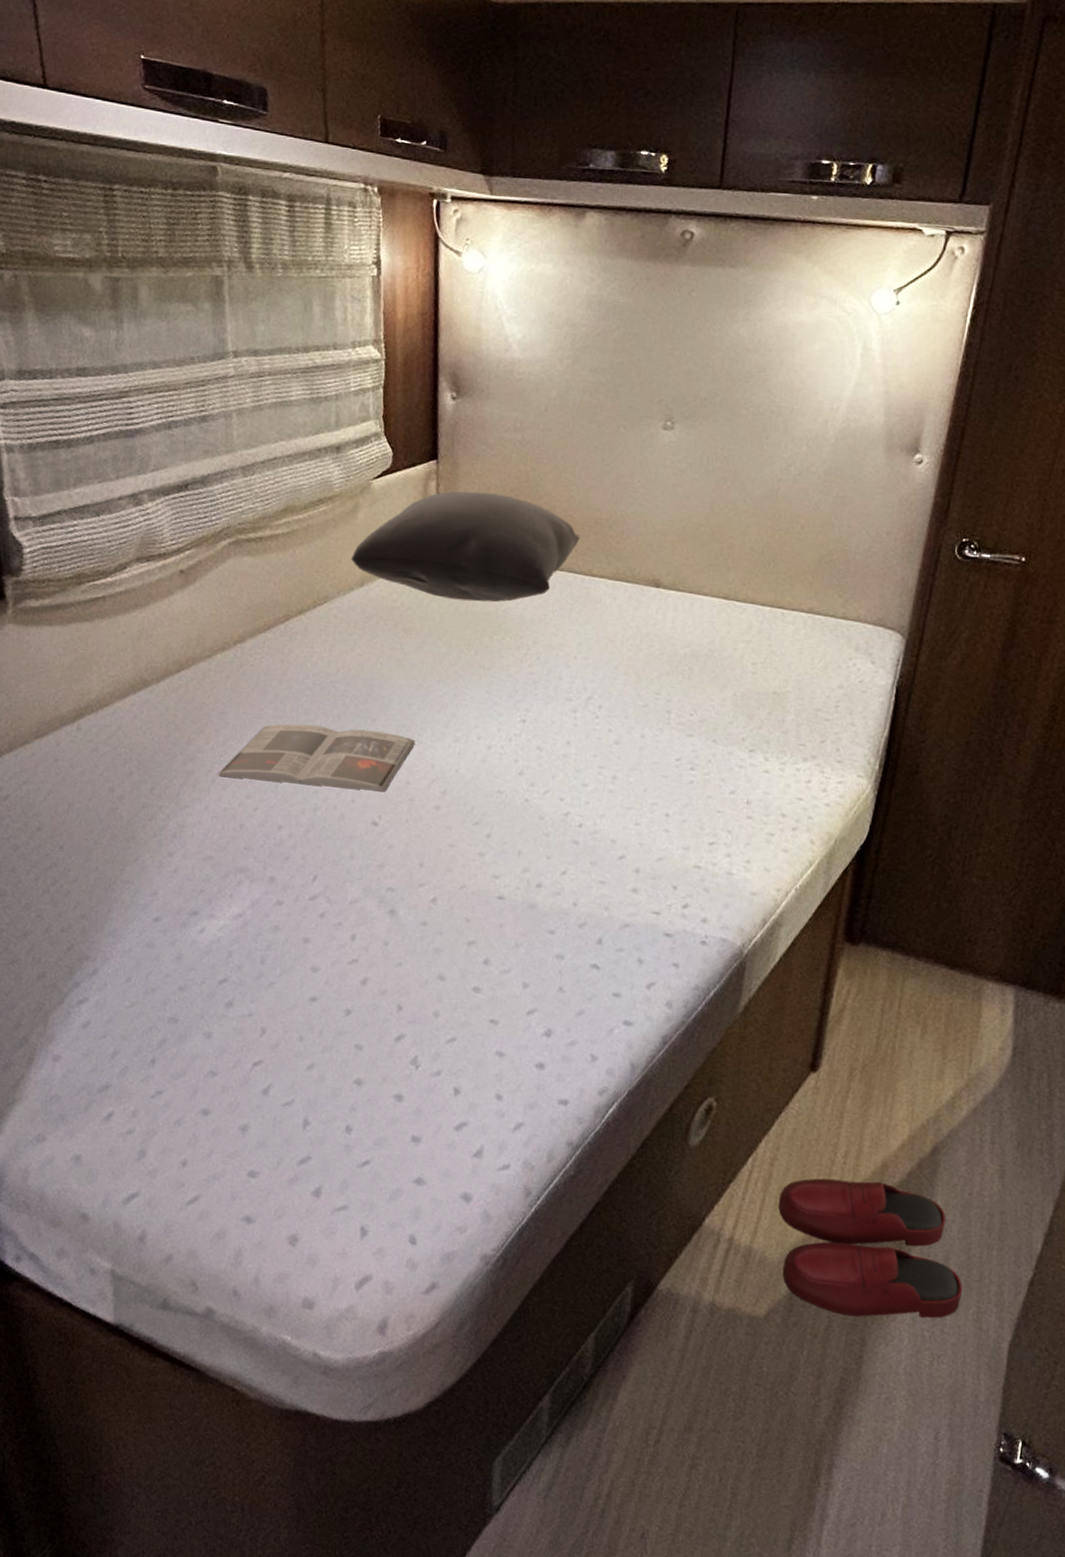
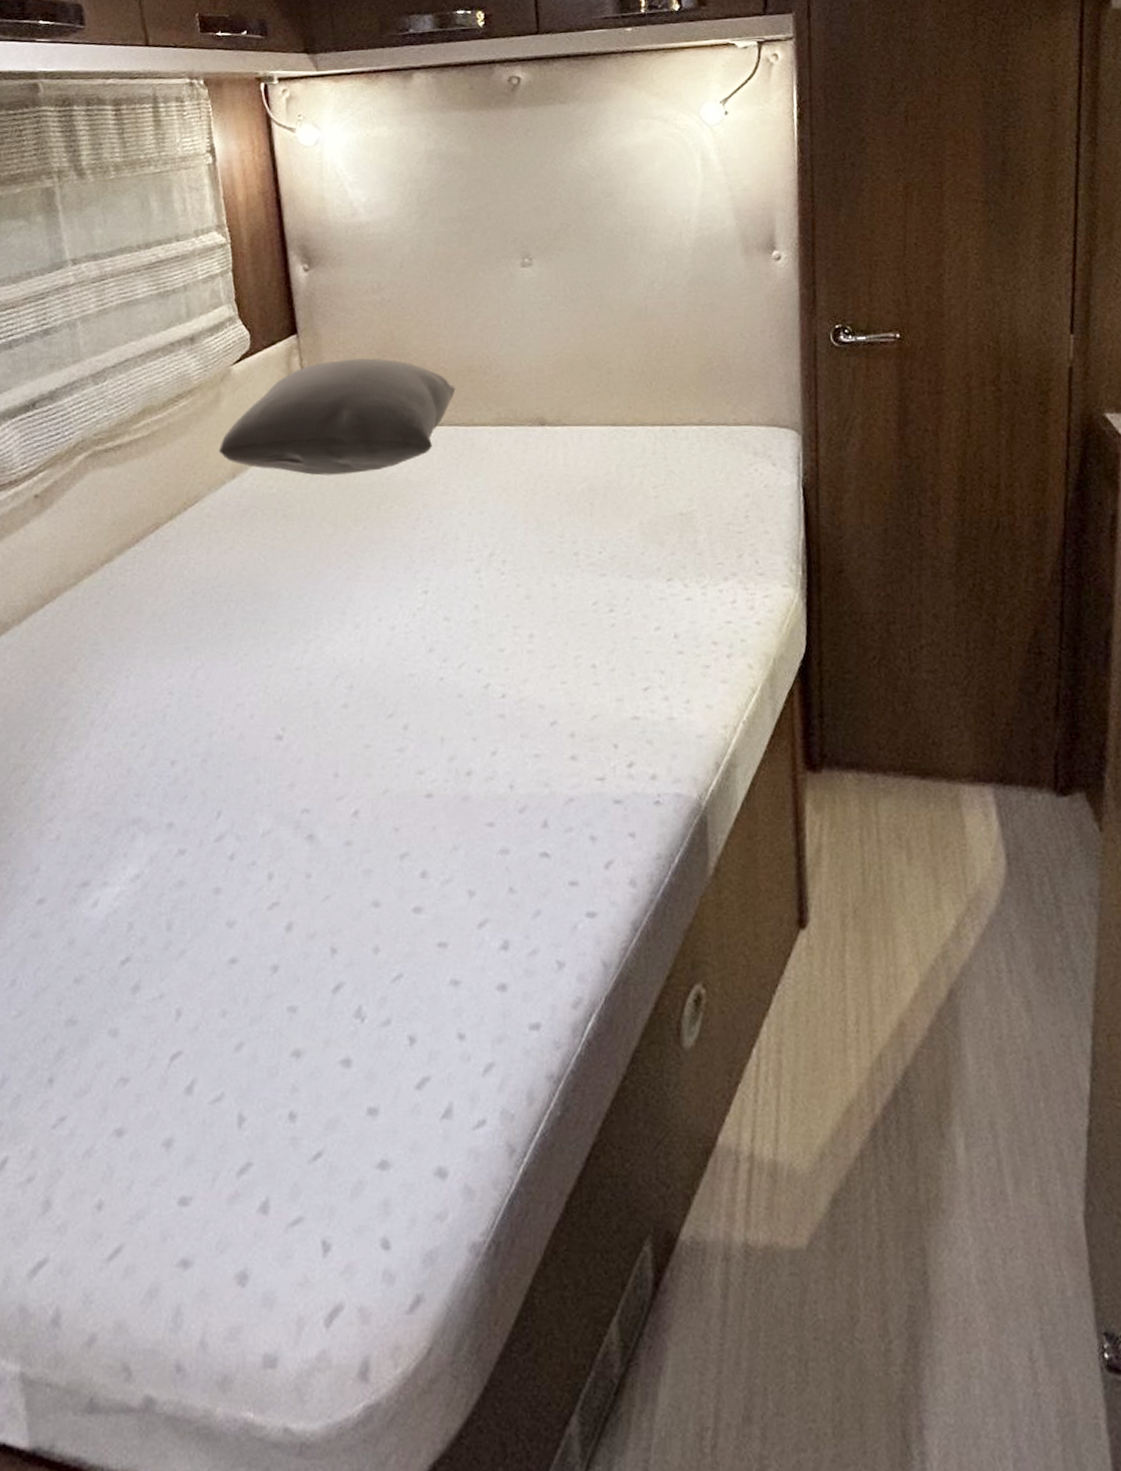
magazine: present [217,724,416,792] -> none [96,632,312,717]
slippers: present [778,1178,963,1319] -> none [795,1045,1019,1224]

